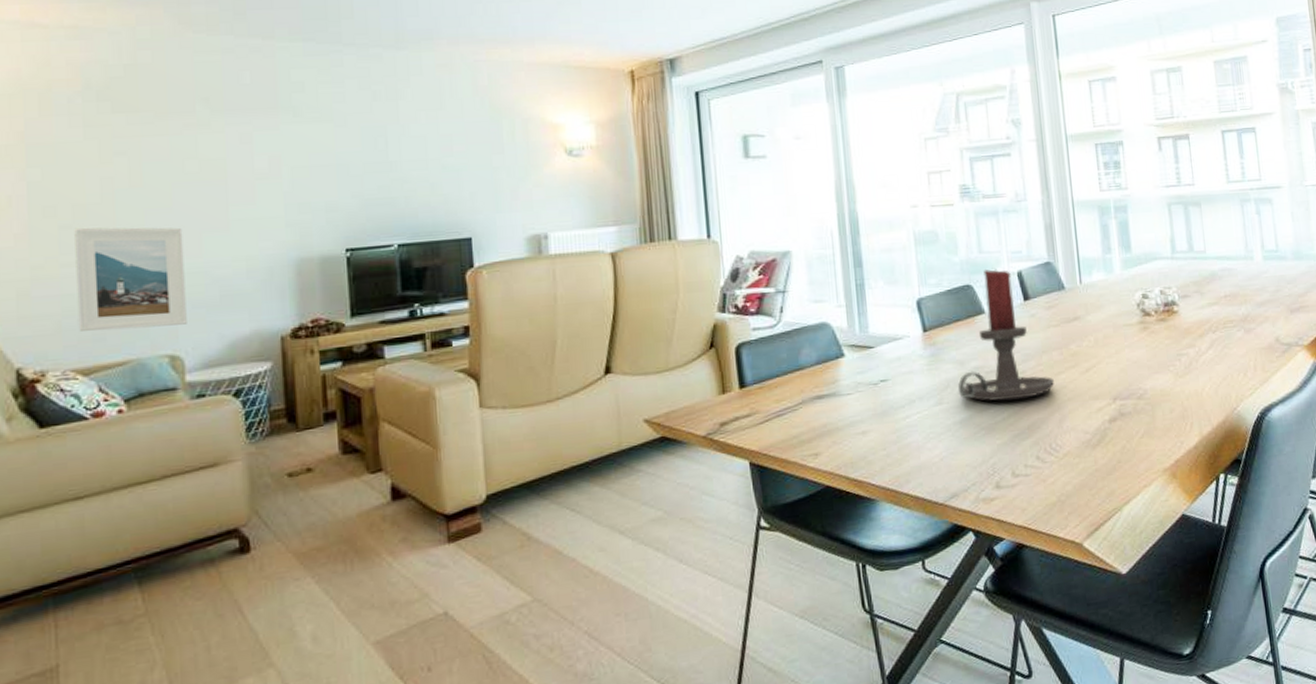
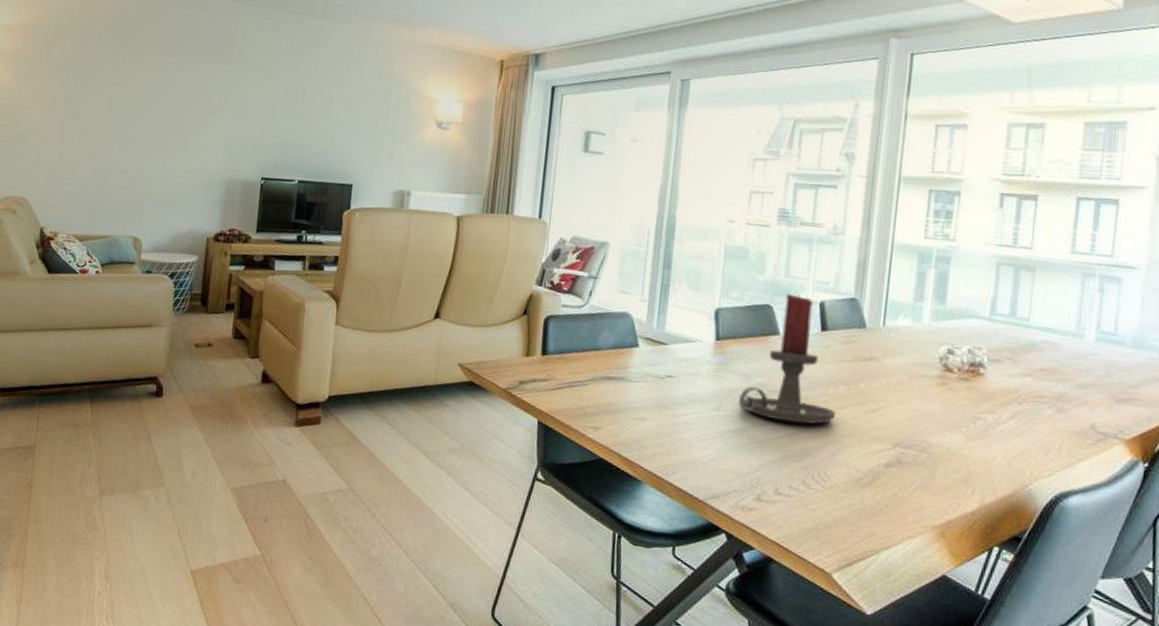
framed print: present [74,227,187,331] -> none [81,130,156,216]

